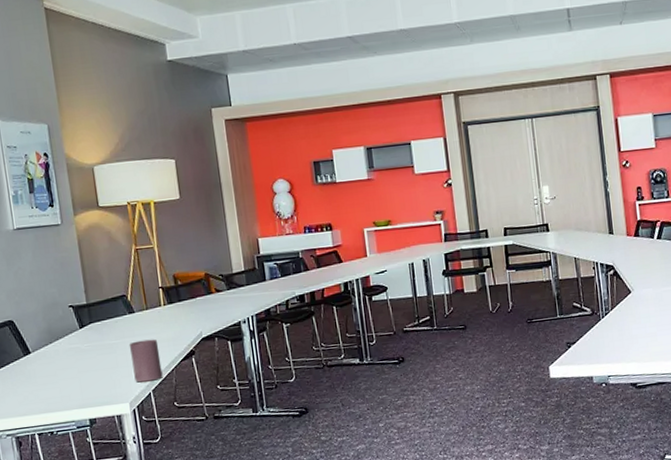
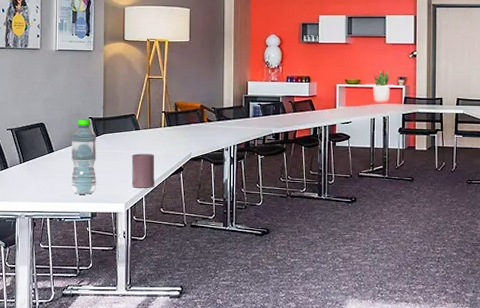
water bottle: none [50,308,92,400] -> present [71,119,97,194]
planter: none [405,204,428,245] -> present [373,70,390,103]

